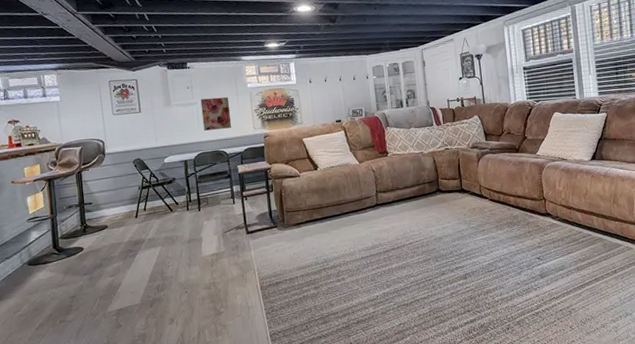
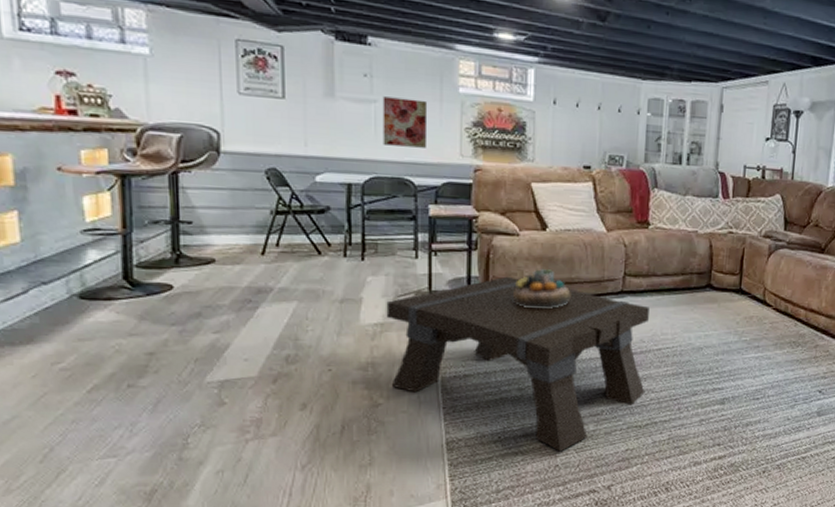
coffee table: none [218,206,406,332] -> present [386,276,649,452]
decorative bowl: none [302,196,342,228] -> present [513,268,571,310]

